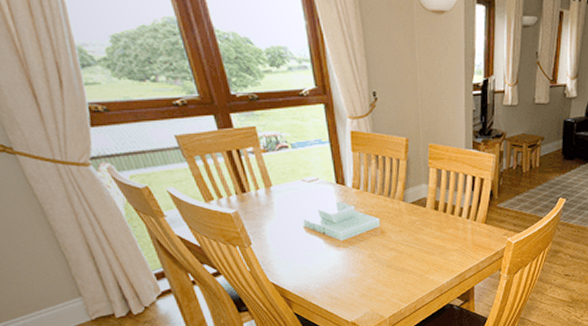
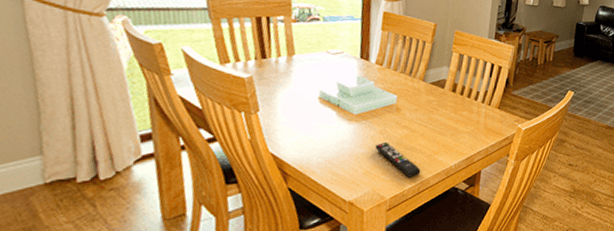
remote control: none [366,264,415,297] -> present [375,141,421,177]

